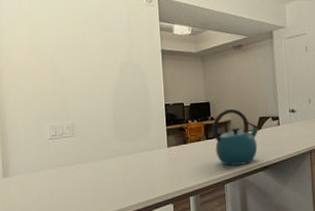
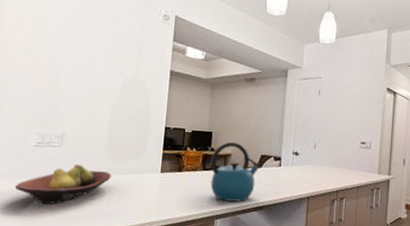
fruit bowl: none [38,150,123,192] -> present [14,164,112,205]

